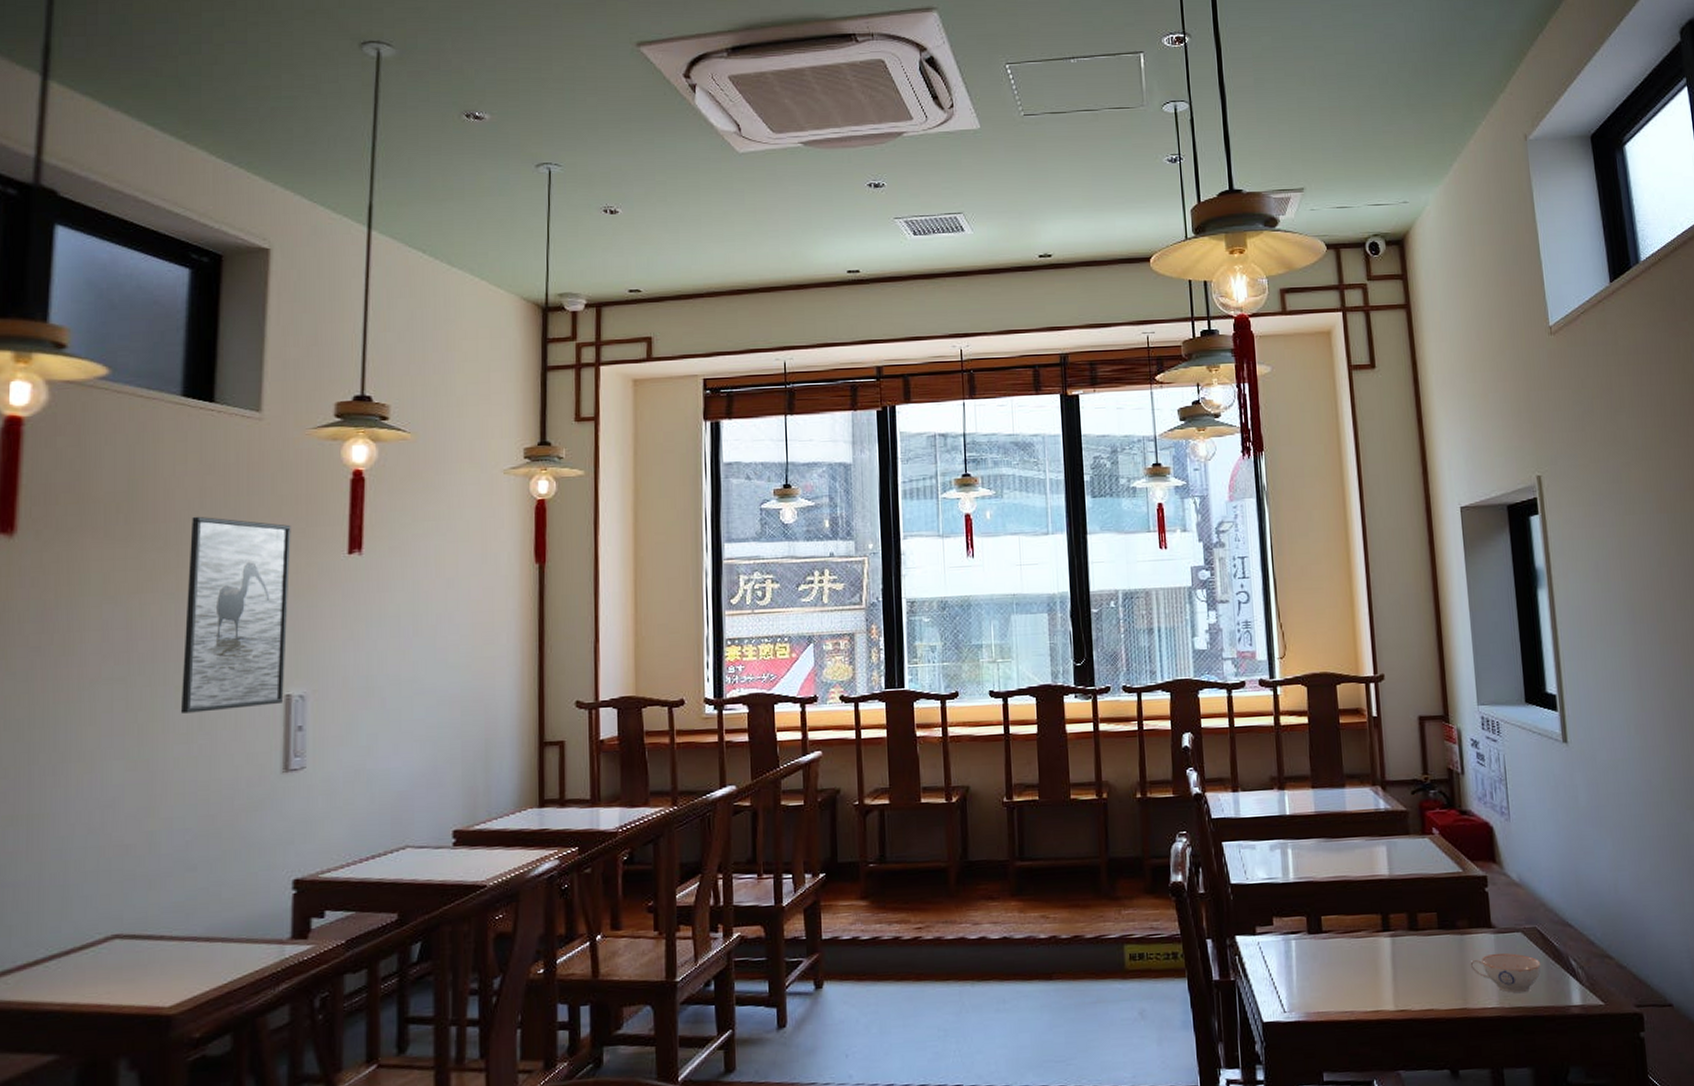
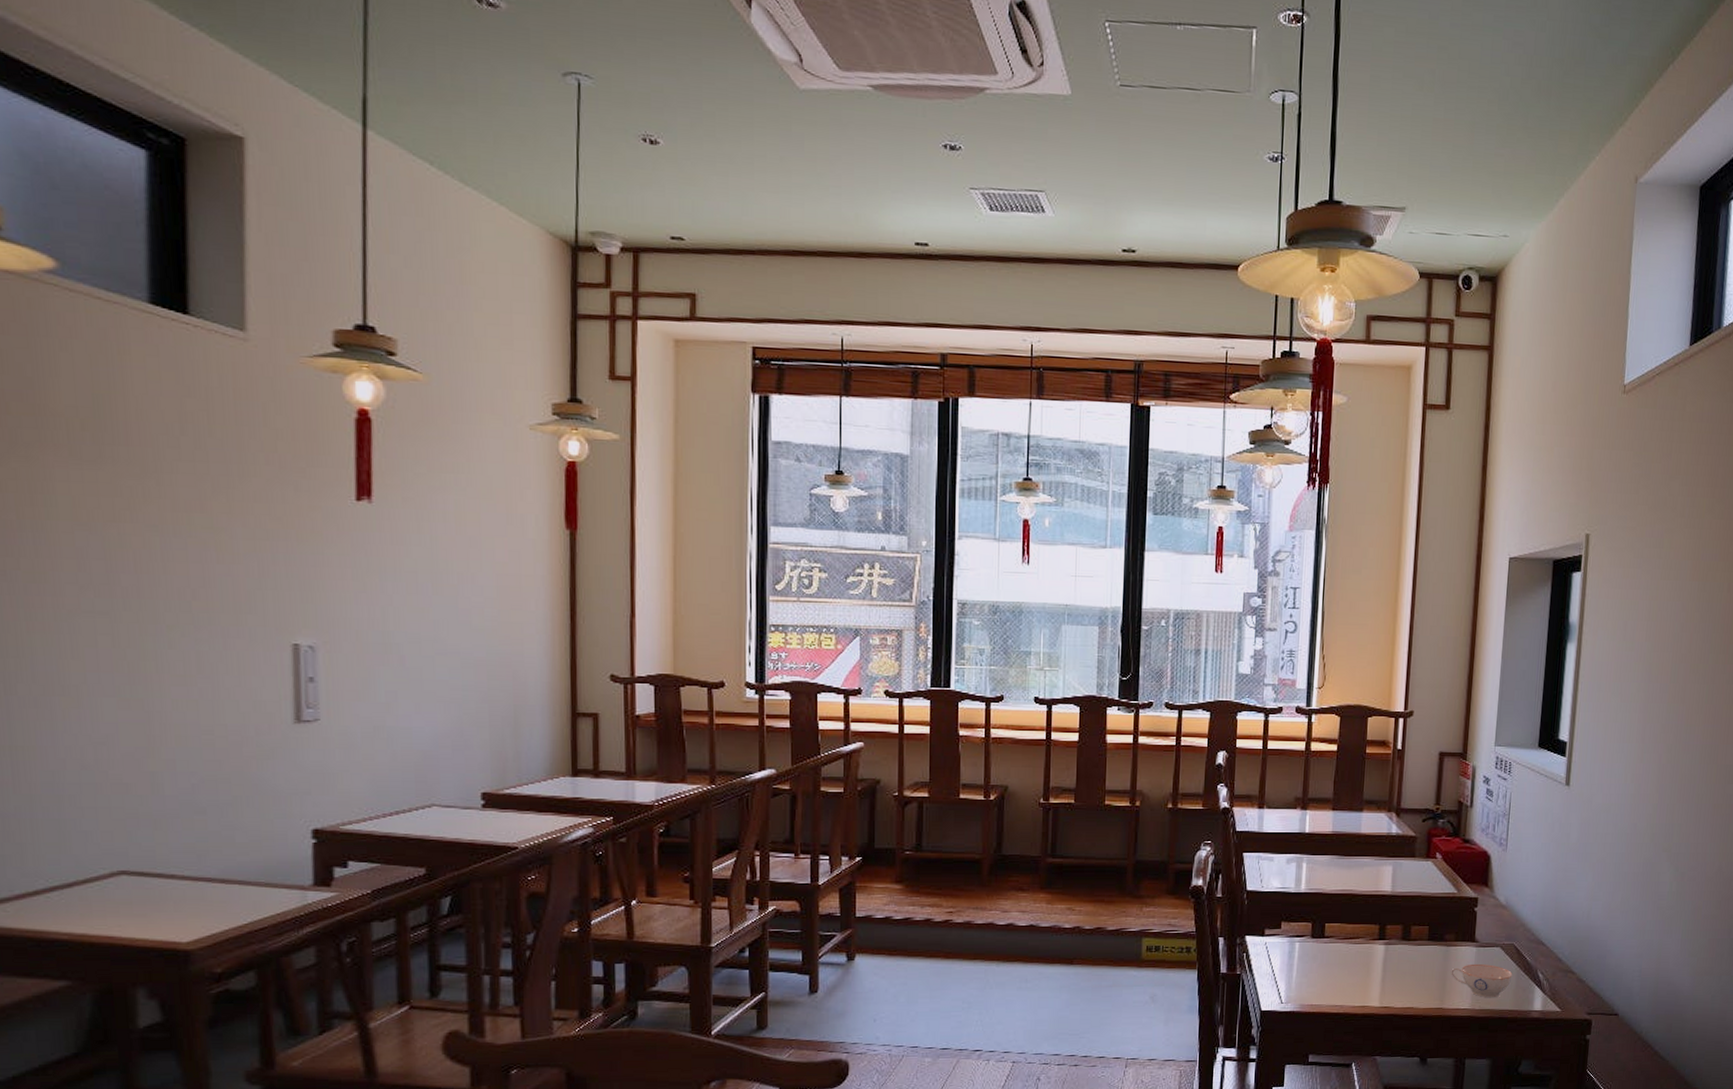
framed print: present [180,516,291,713] -> none [171,442,291,655]

